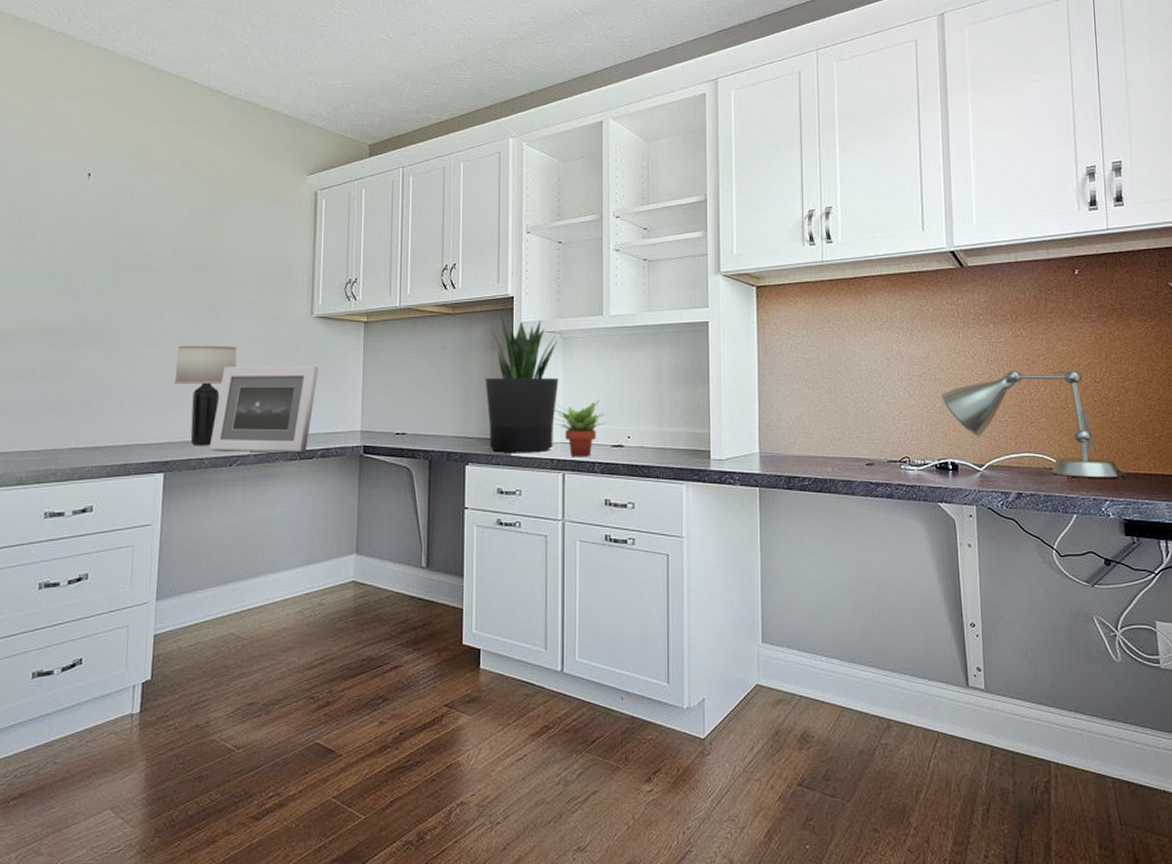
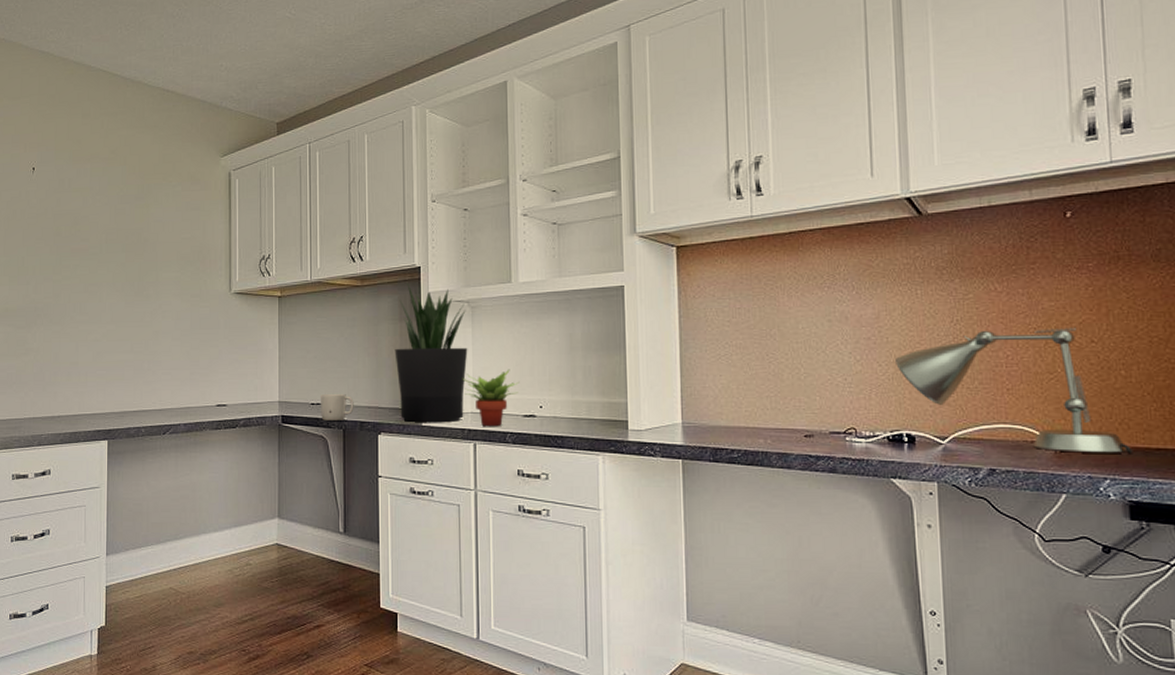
table lamp: present [174,345,237,446] -> none [113,322,165,416]
picture frame: present [209,365,318,453] -> none [145,339,238,422]
mug: none [406,423,441,451] -> present [321,393,354,420]

